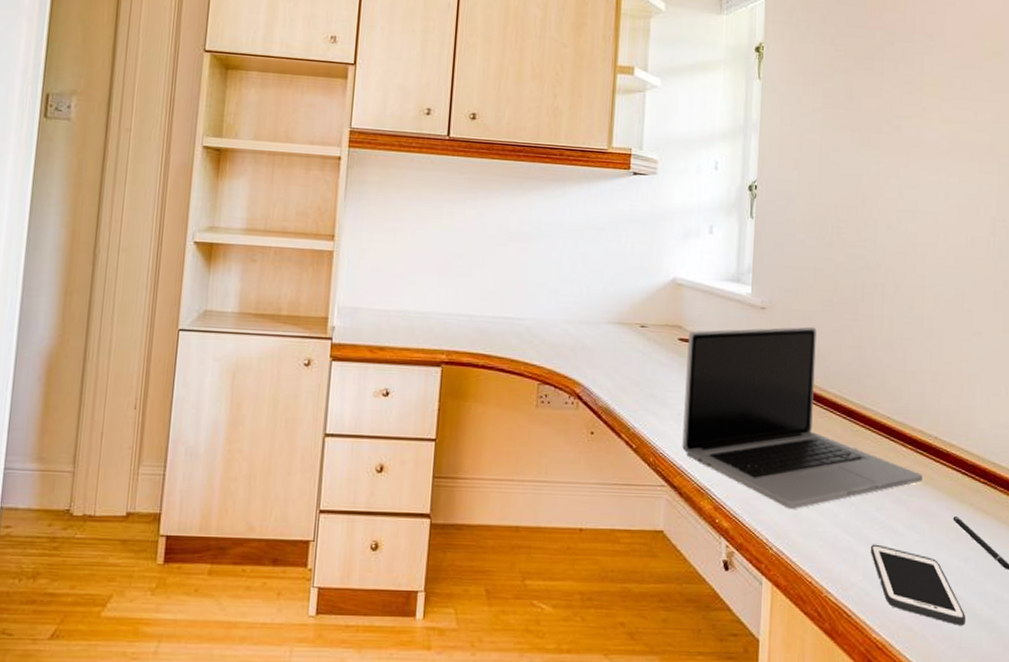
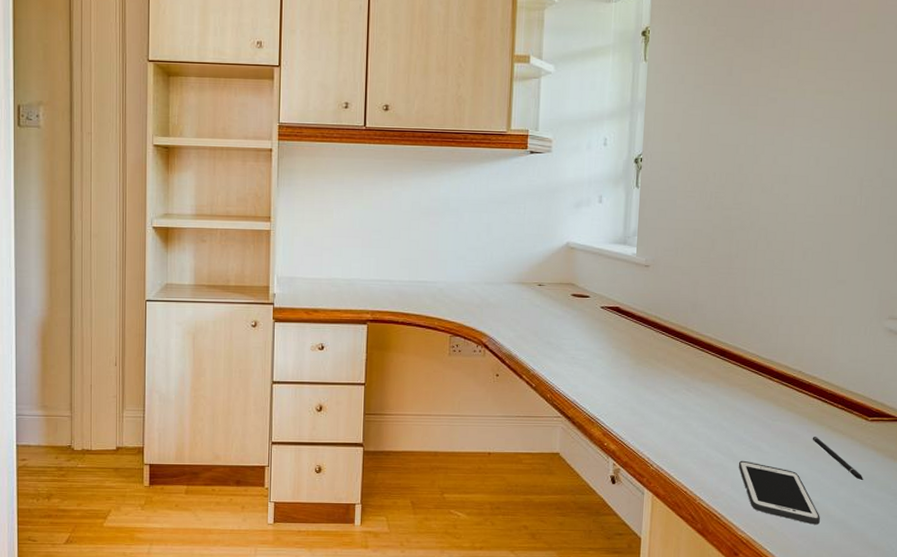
laptop: present [682,326,923,510] -> none [575,280,787,434]

